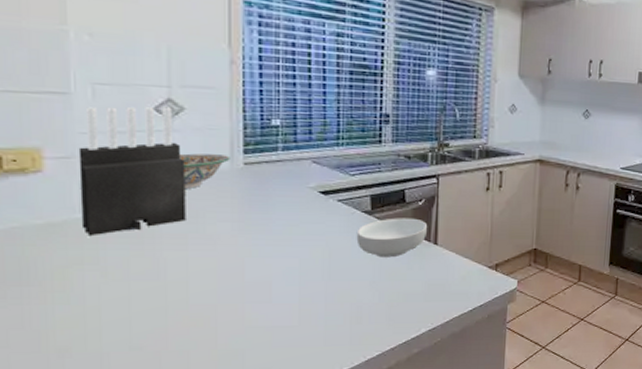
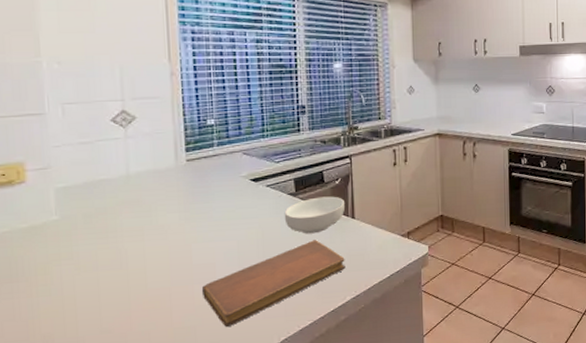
knife block: present [78,106,186,237] -> none [53,117,142,235]
decorative bowl: present [180,153,230,189] -> none [134,154,175,186]
notebook: none [253,264,423,353] -> present [201,240,345,328]

